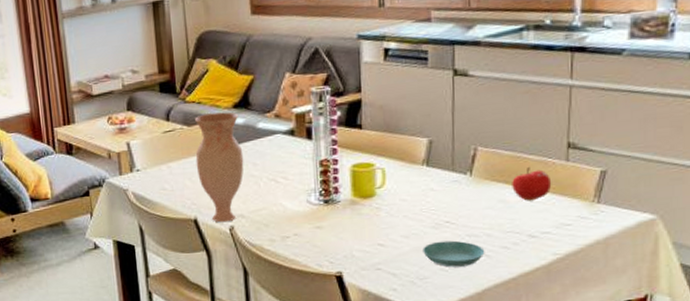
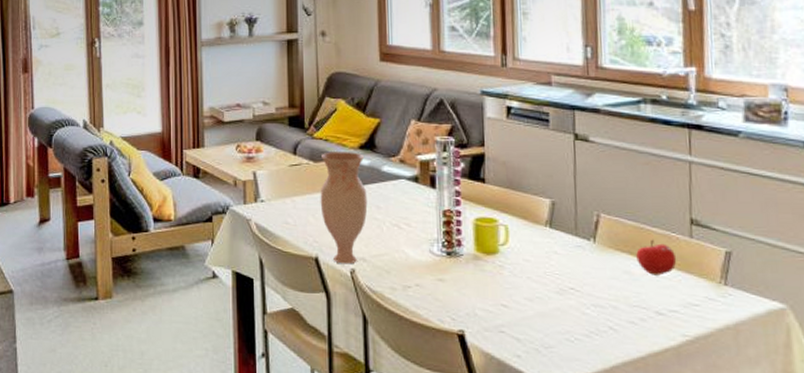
saucer: present [423,240,485,267] -> none [547,308,612,339]

